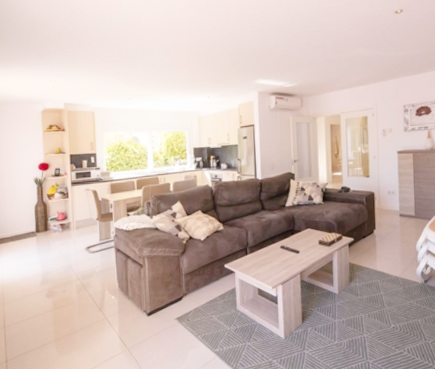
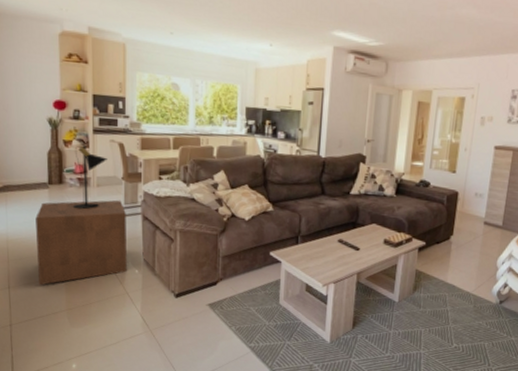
side table: none [26,238,105,321] -> present [35,200,127,285]
table lamp: none [56,196,84,251] -> present [72,145,107,210]

